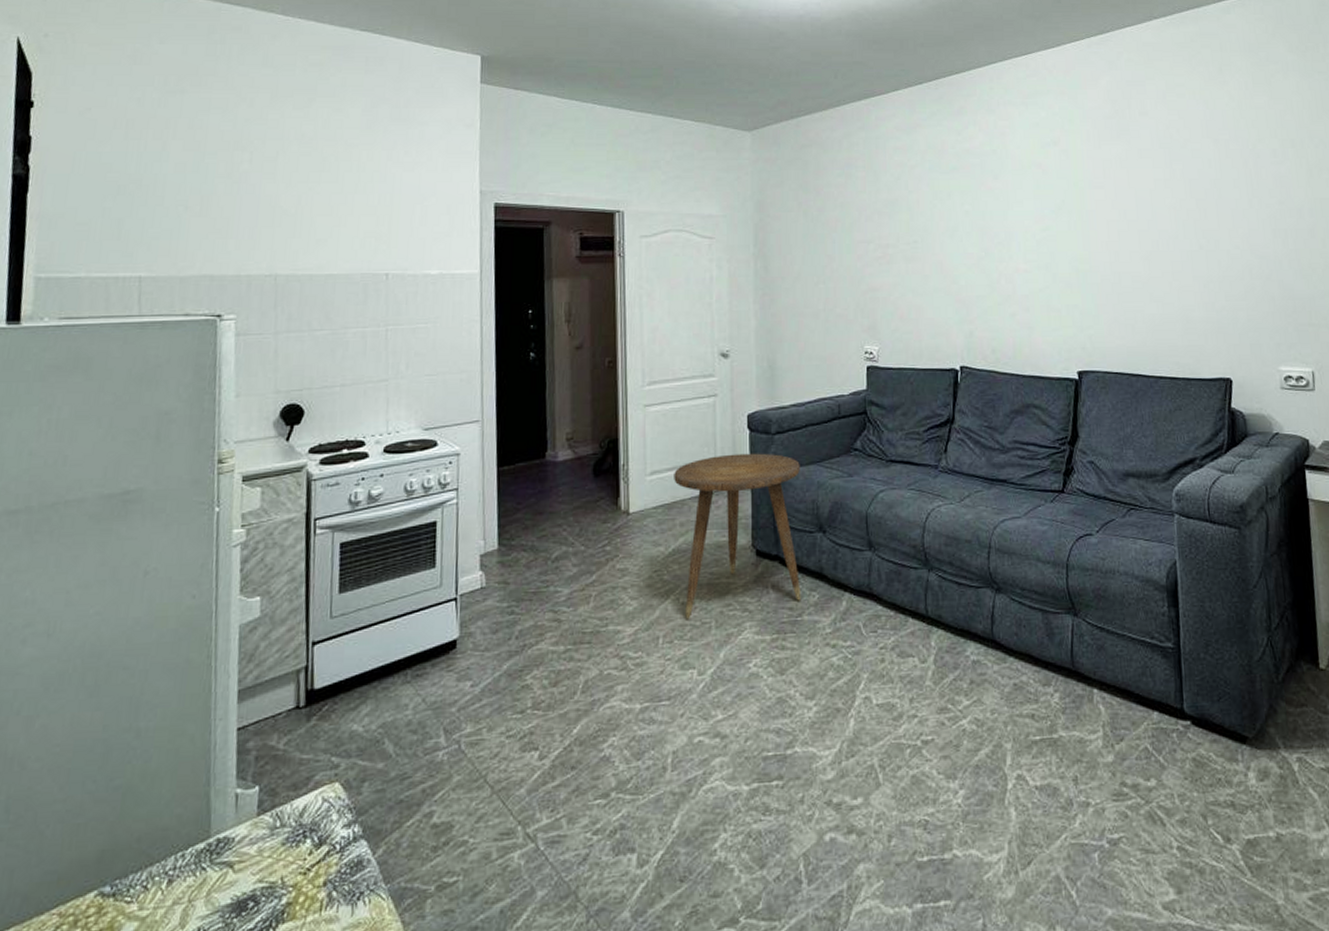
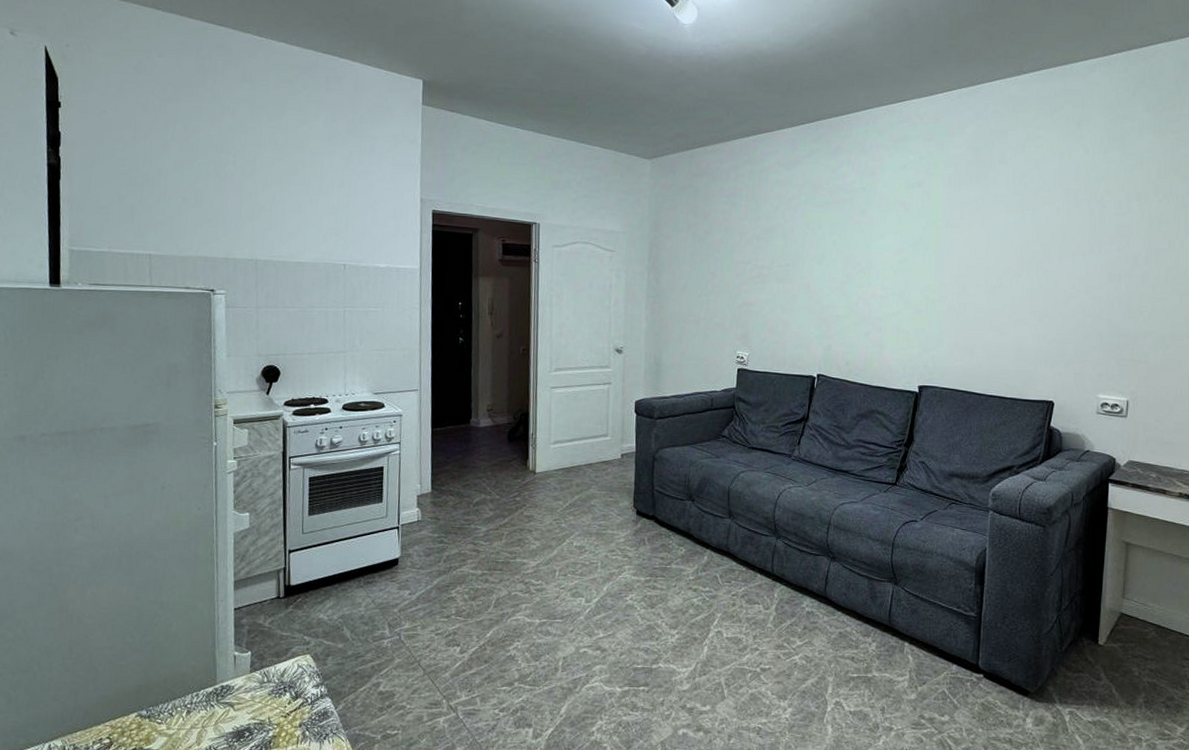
side table: present [674,453,801,619] -> none [572,432,676,559]

